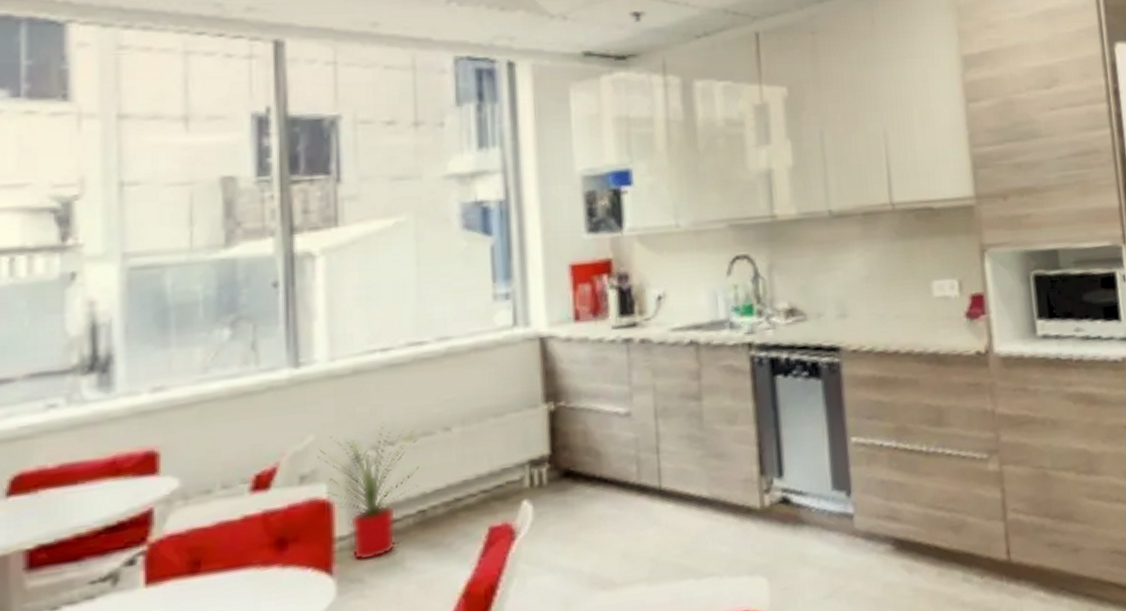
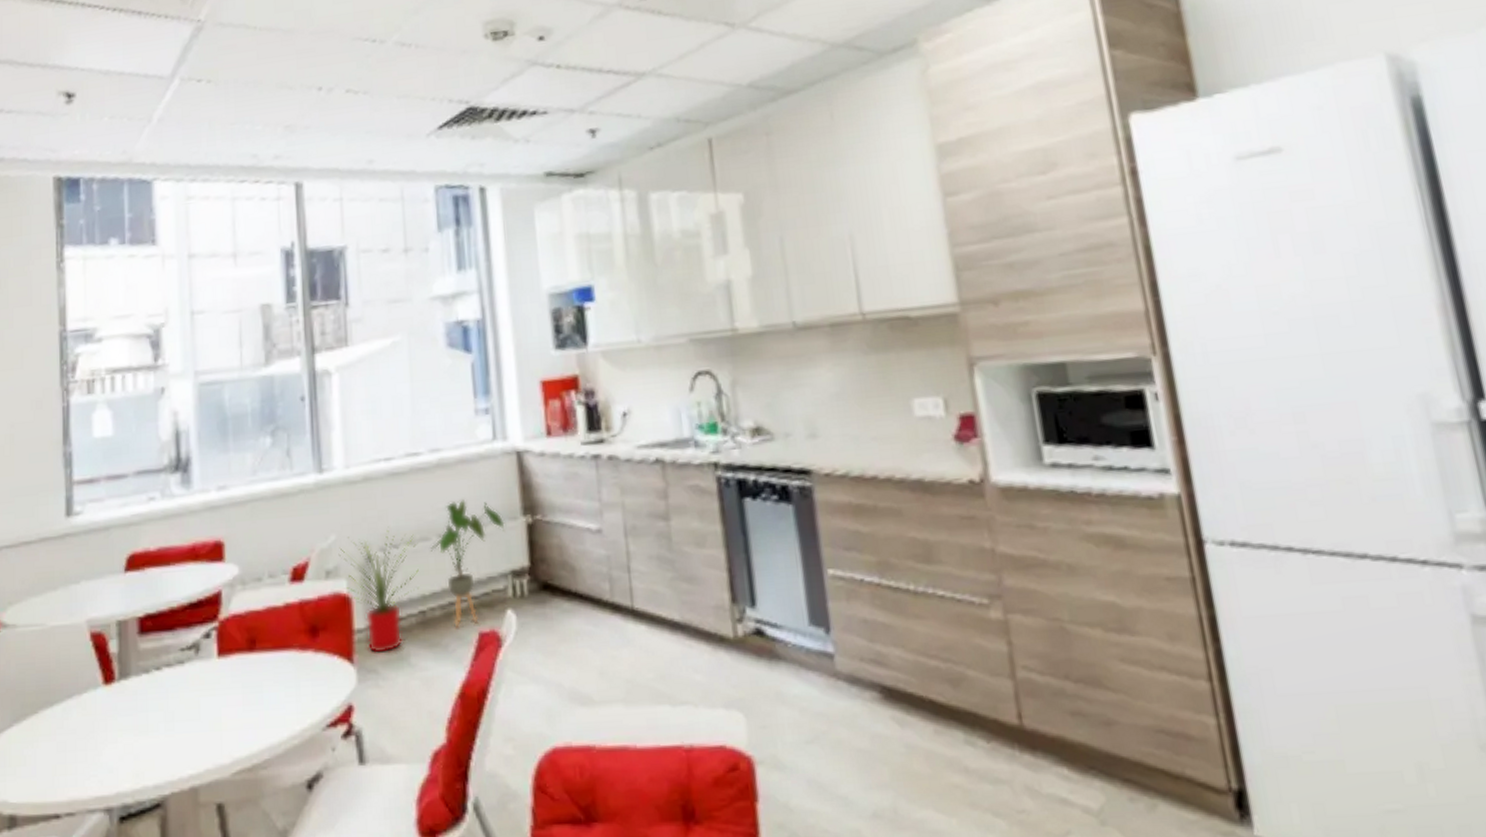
house plant: none [433,389,524,525] -> present [430,500,505,628]

